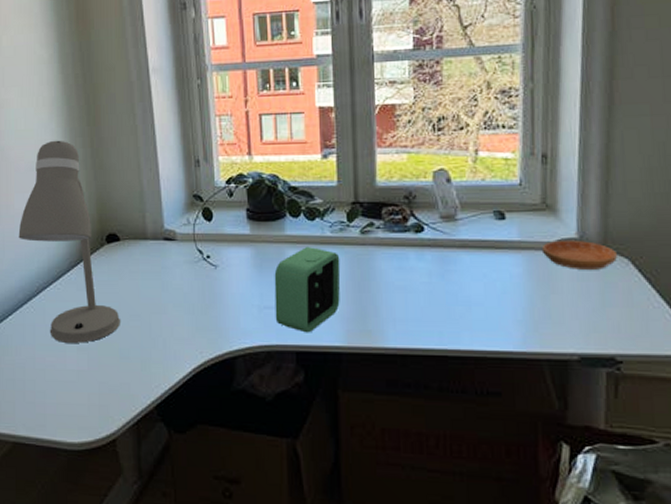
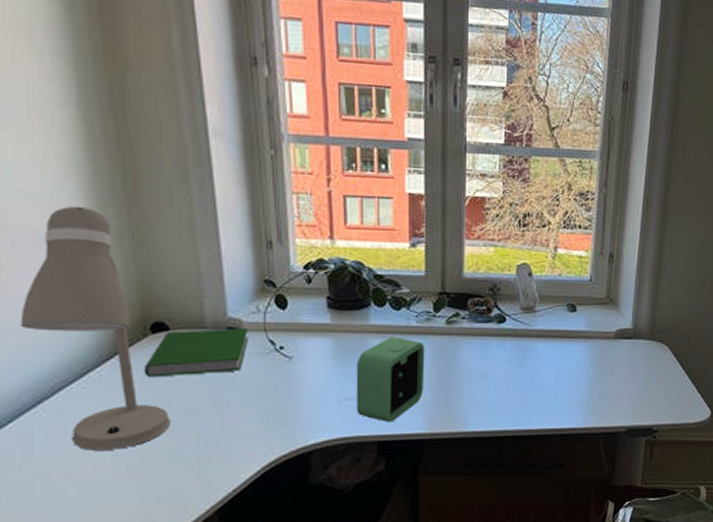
hardcover book: none [101,238,181,282] -> present [144,327,249,378]
saucer: present [541,239,617,269] -> none [603,330,660,355]

